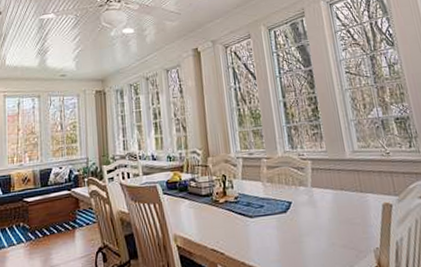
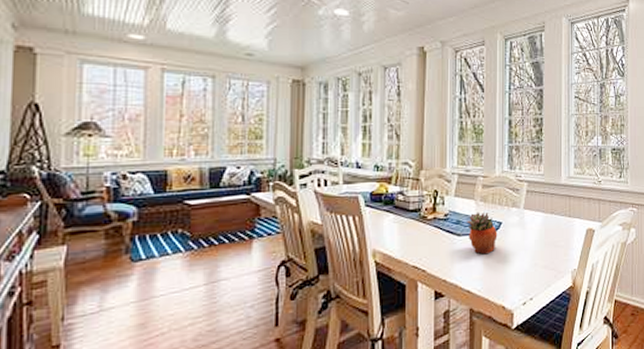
succulent planter: none [256,193,289,236] -> present [466,212,498,255]

